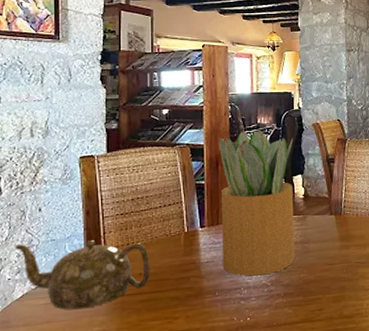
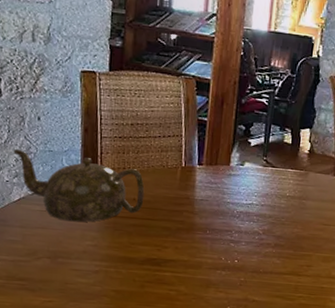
potted plant: present [219,129,295,276] -> none [217,71,308,223]

